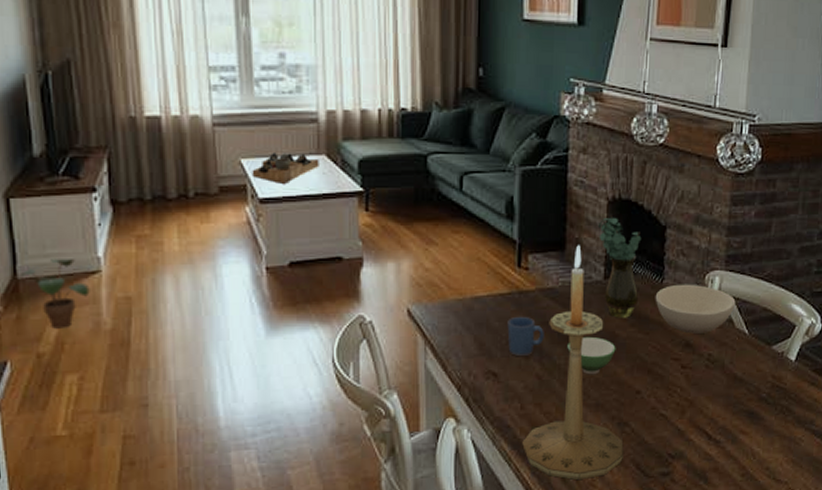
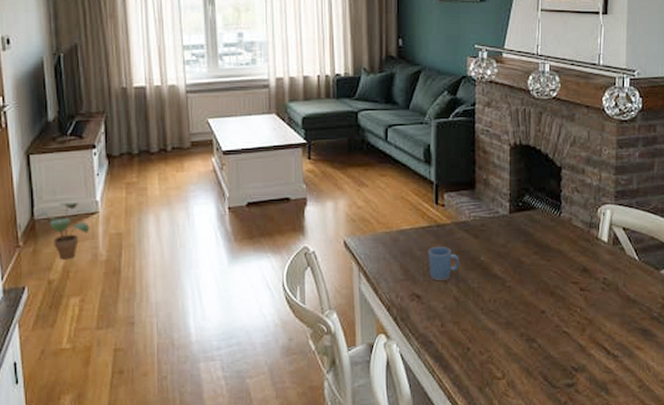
decorative tray: present [252,153,319,184] -> none [217,113,271,138]
candlestick: present [522,245,624,481] -> none [444,185,532,390]
bowl: present [567,336,616,375] -> none [480,263,522,297]
vase: present [597,215,642,318] -> none [502,159,541,247]
bowl: present [655,284,736,334] -> none [554,216,626,260]

